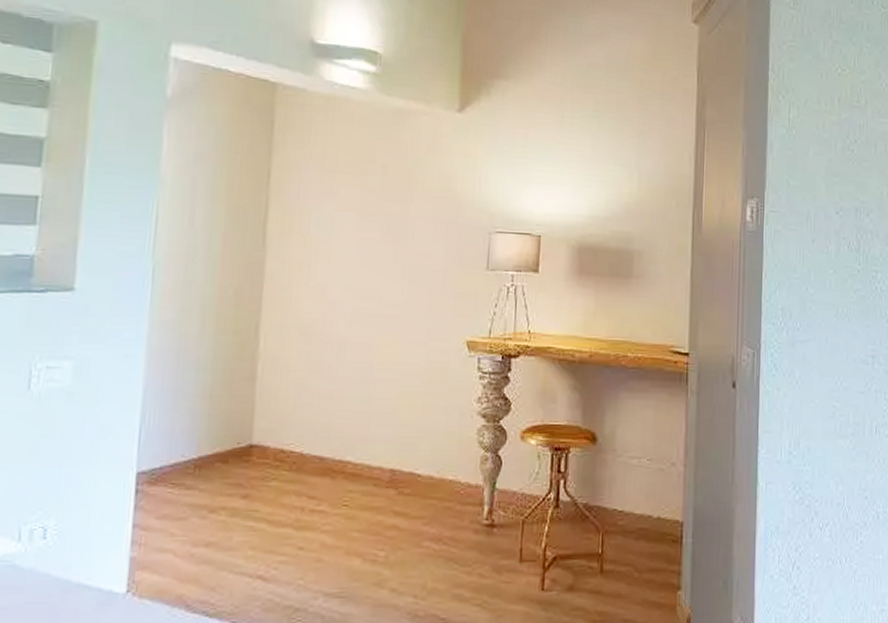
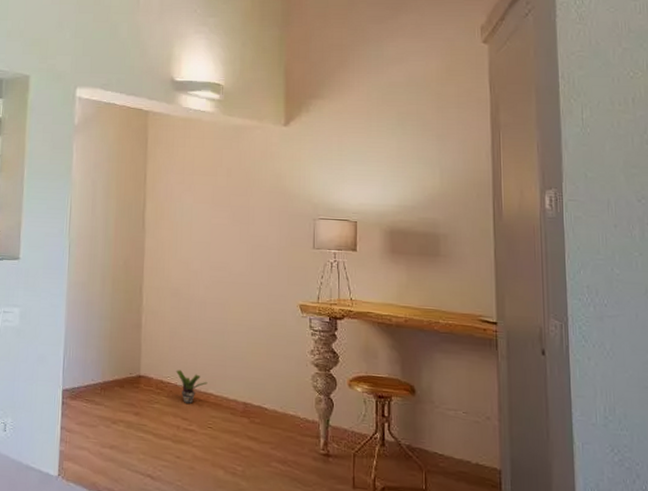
potted plant: none [301,434,345,478] -> present [175,370,208,405]

